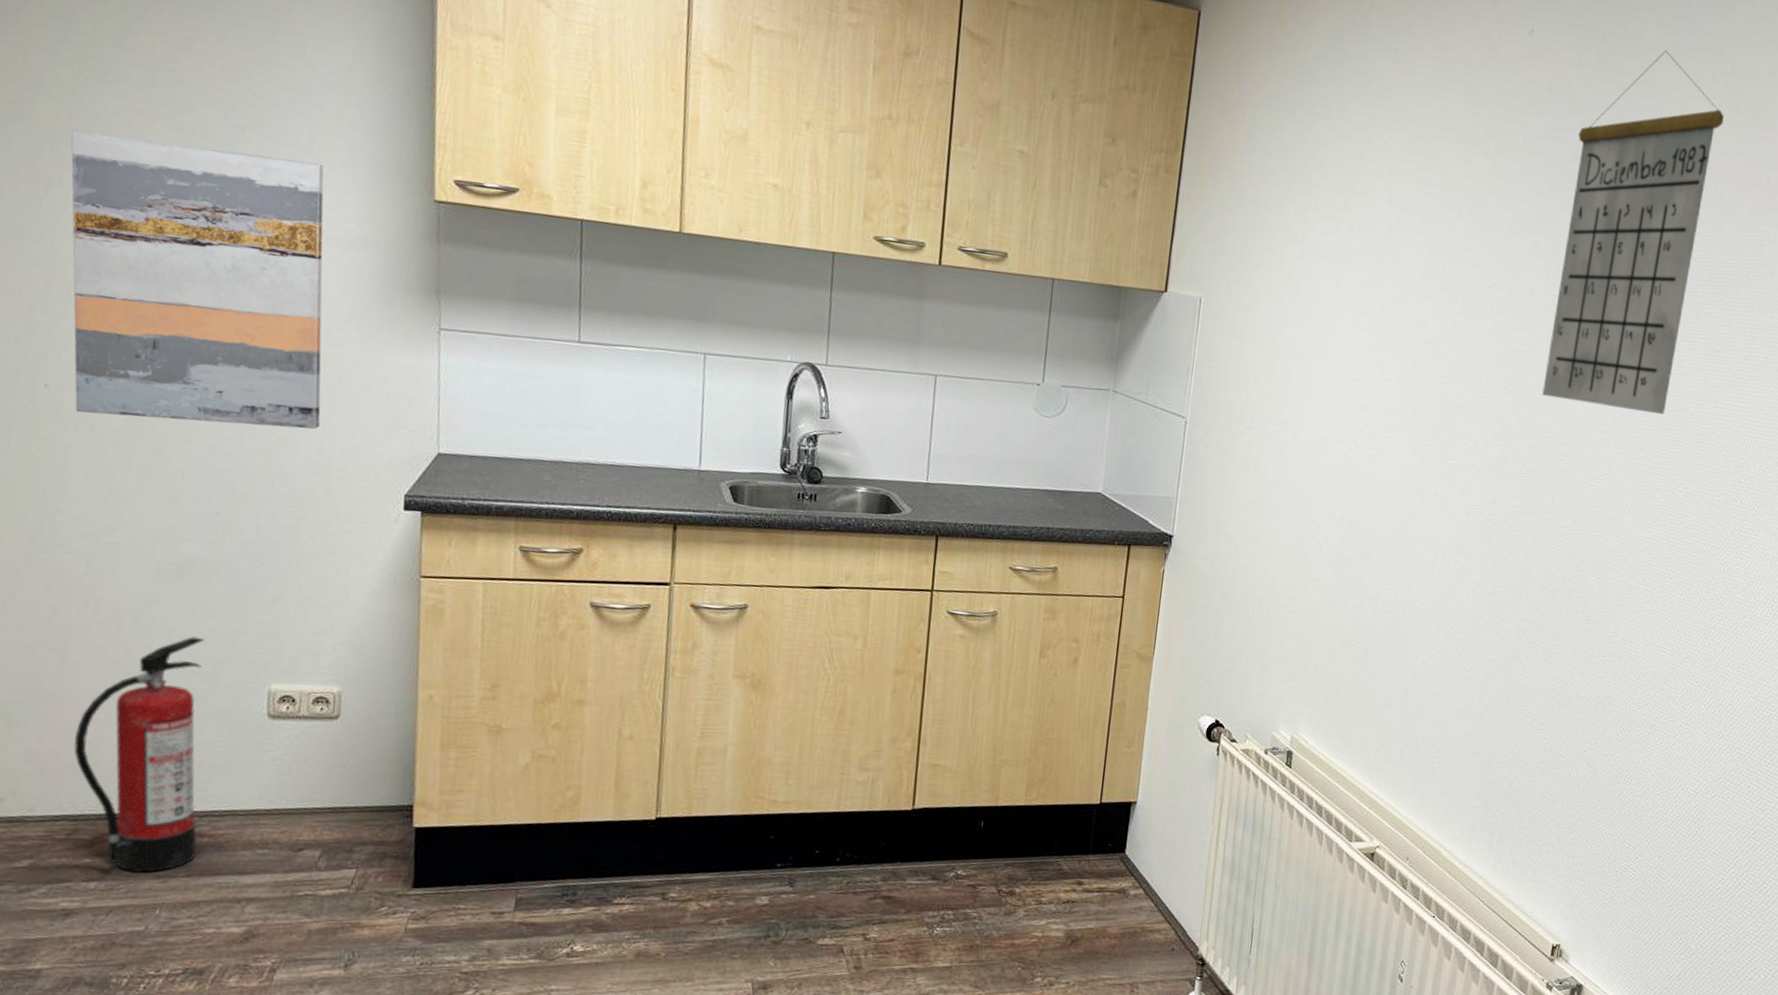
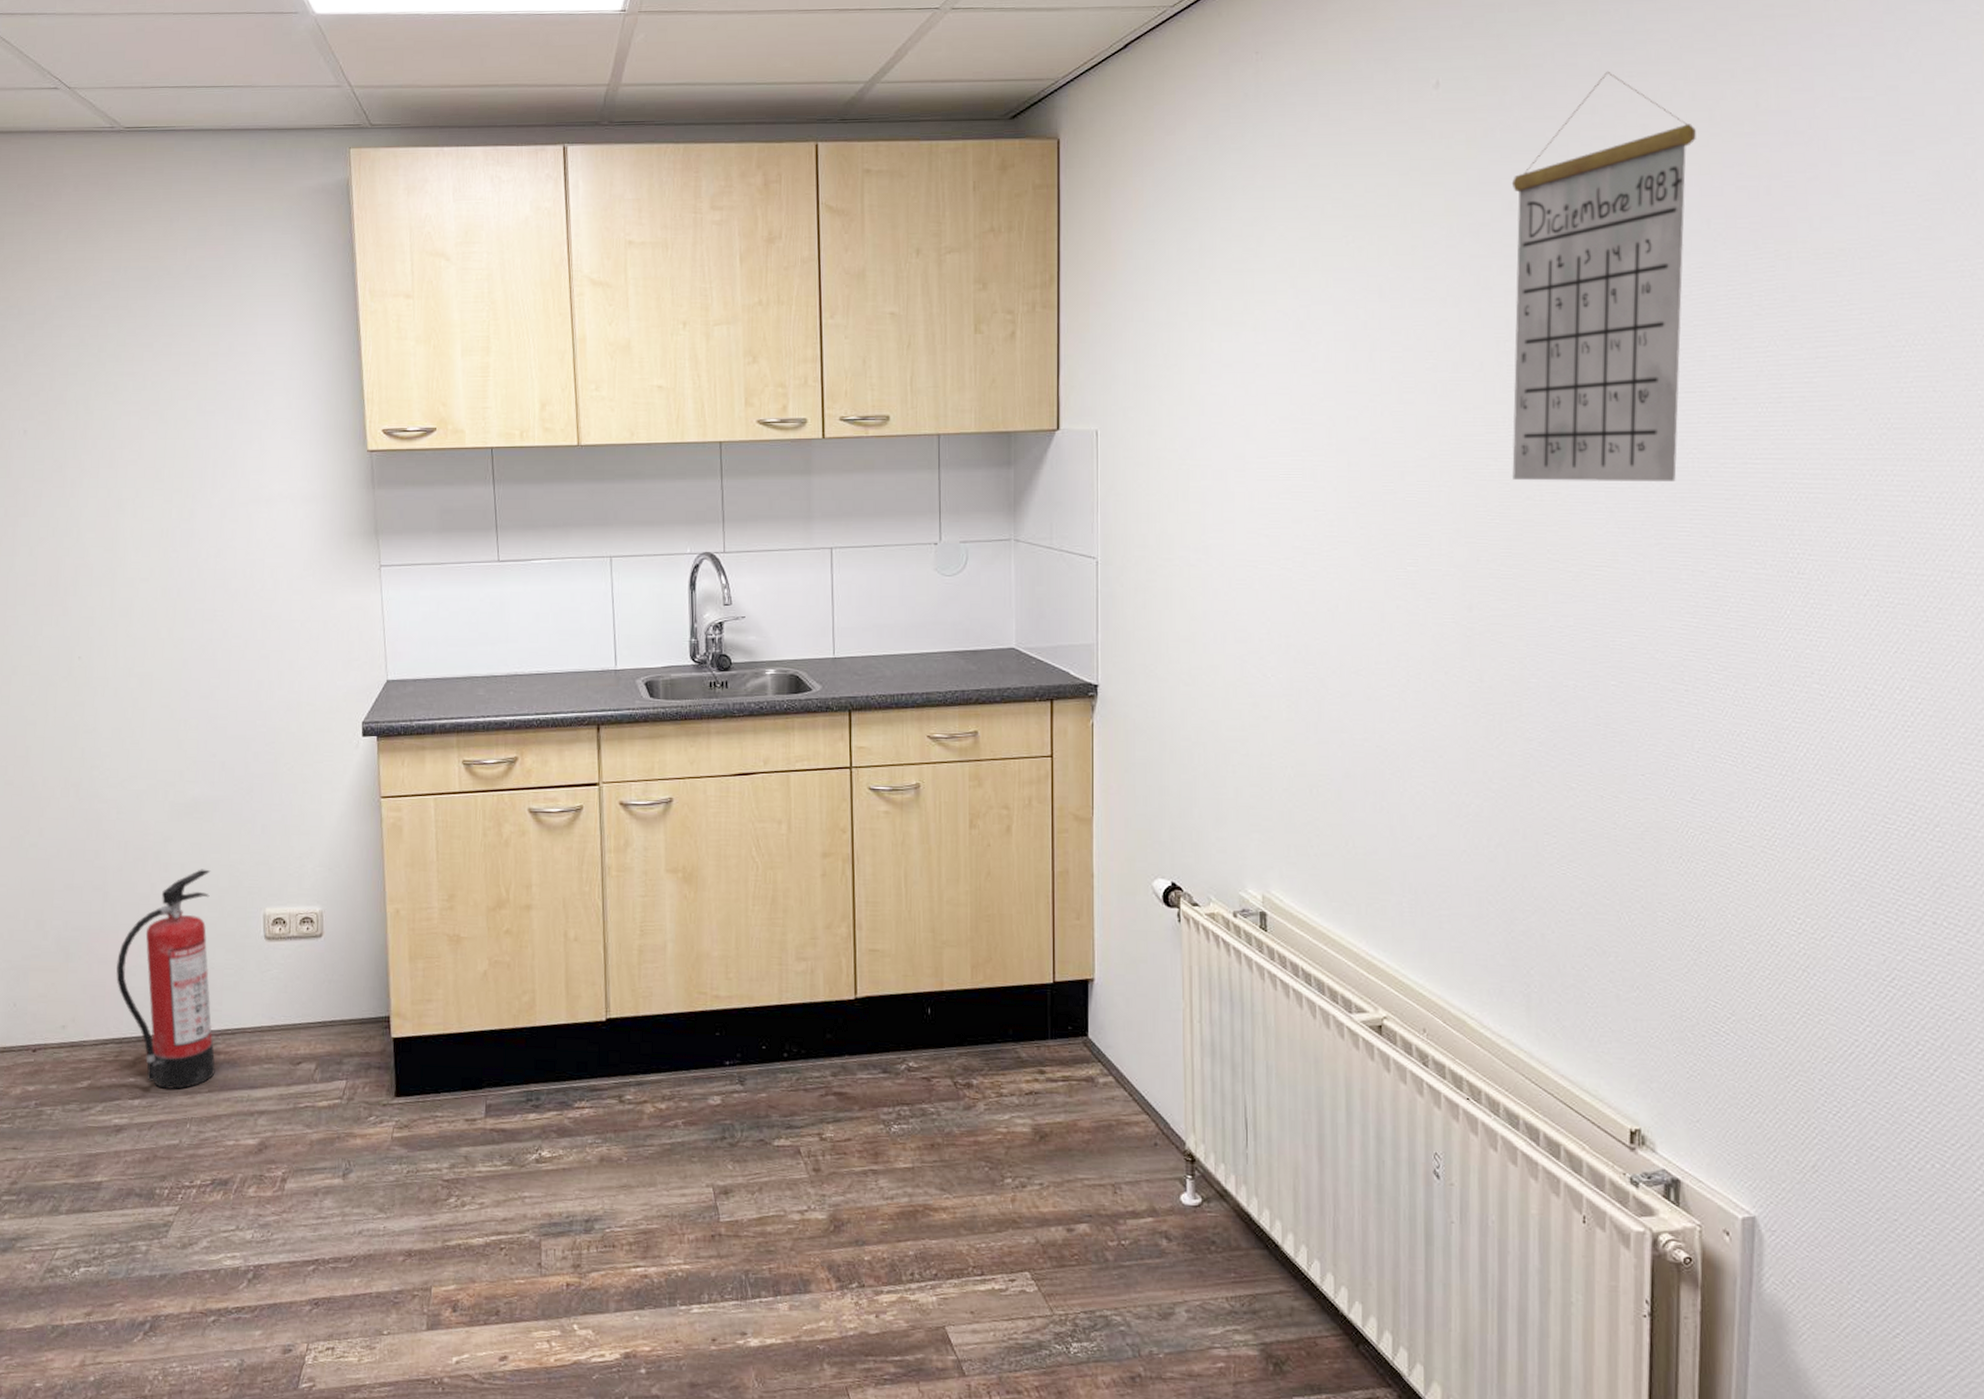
wall art: present [71,130,324,429] -> none [87,433,289,678]

